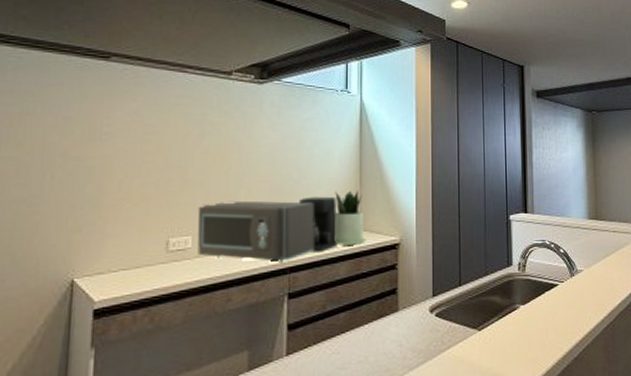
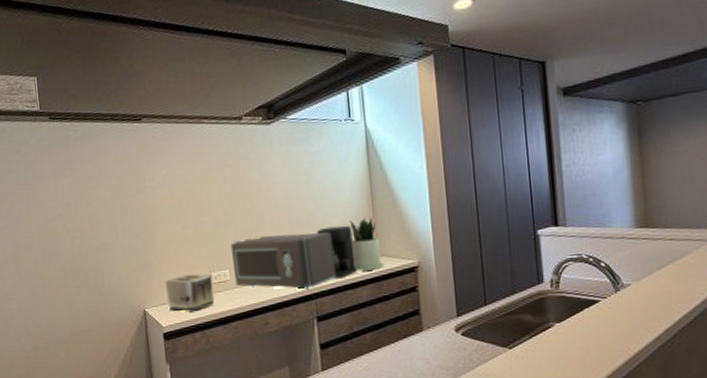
toaster: none [106,239,170,285] -> present [165,274,215,312]

